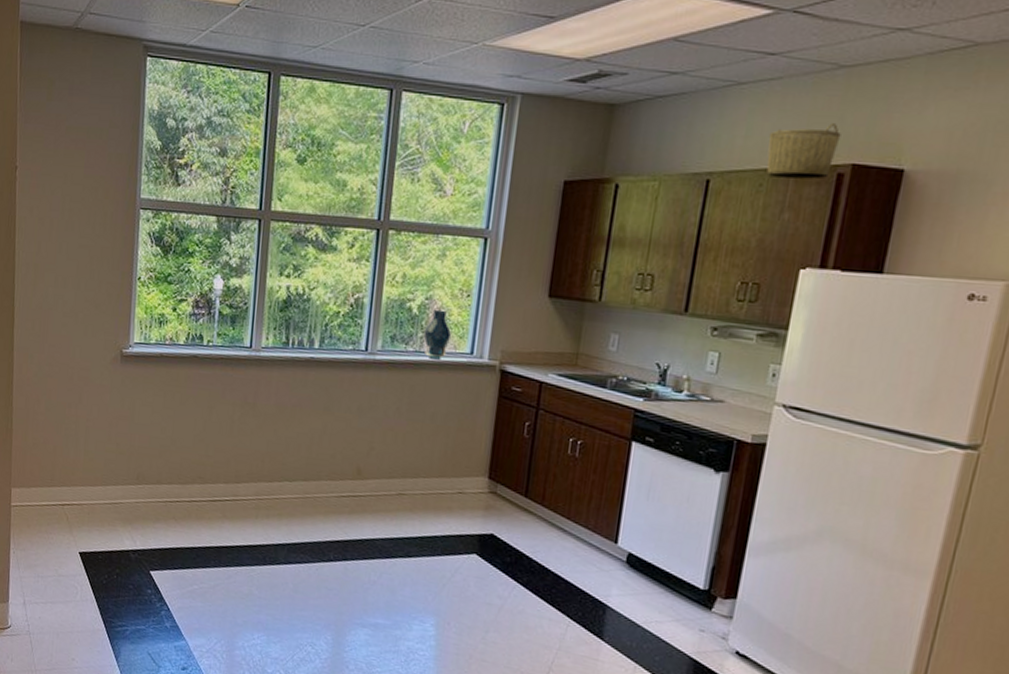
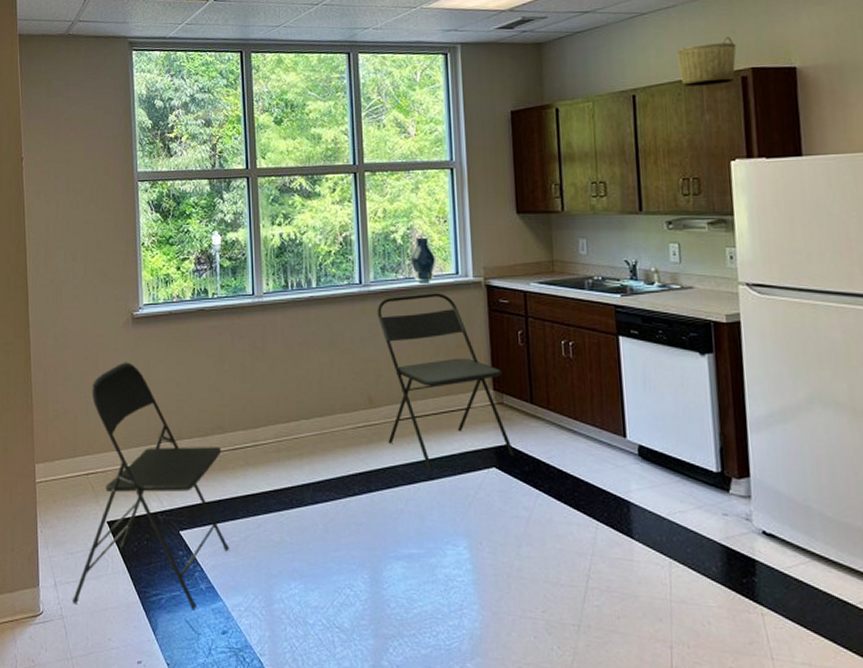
folding chair: none [39,399,200,644] -> present [71,362,230,609]
folding chair: none [370,369,501,550] -> present [377,293,515,472]

